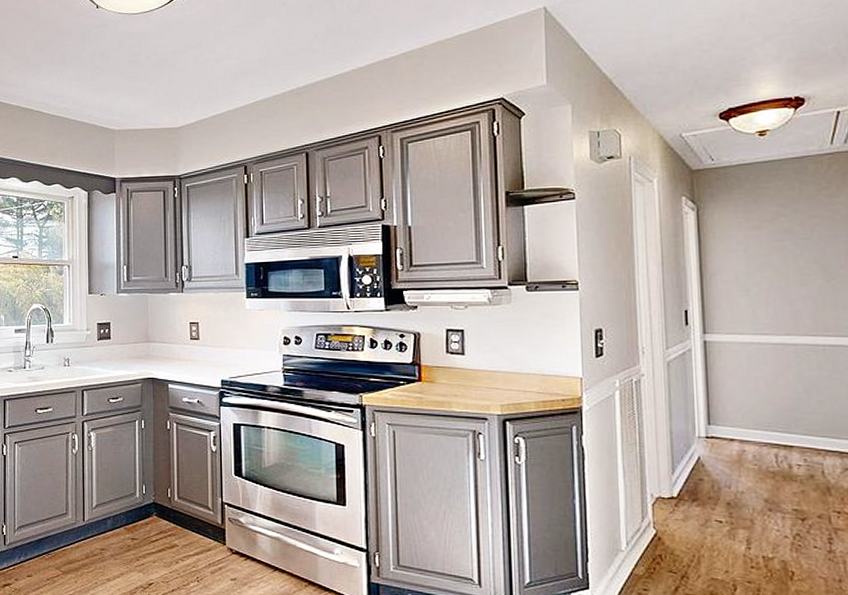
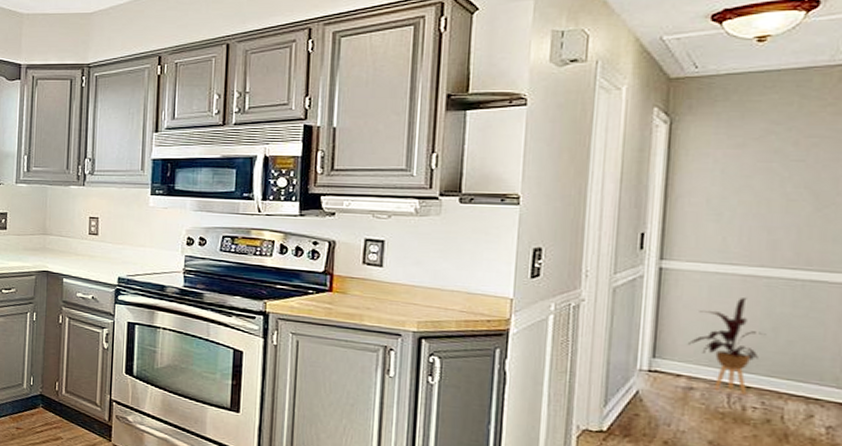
house plant: none [737,364,800,454] -> present [688,298,766,395]

